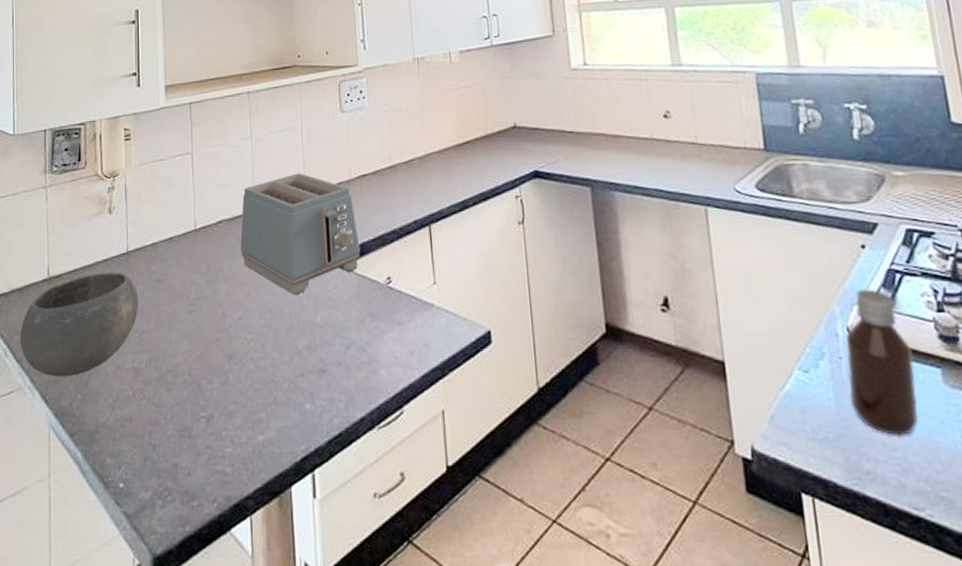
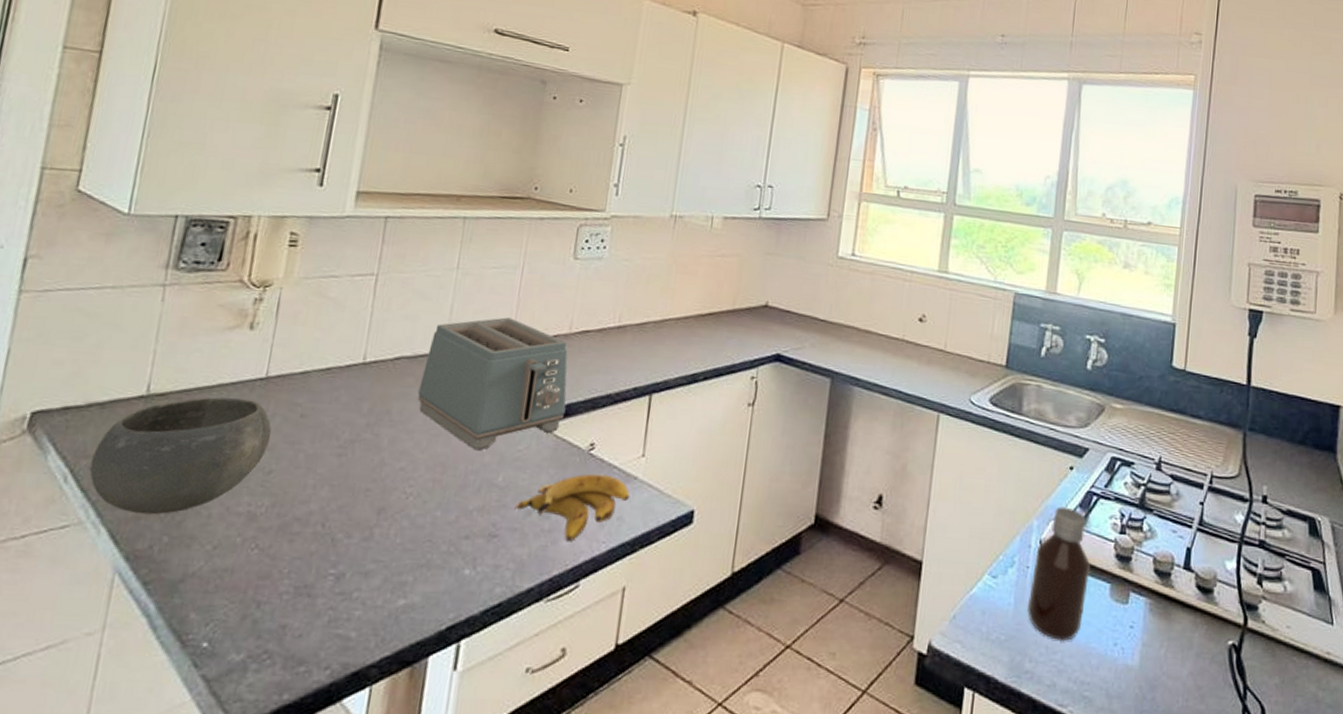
banana: none [335,305,431,372] -> present [514,473,630,542]

